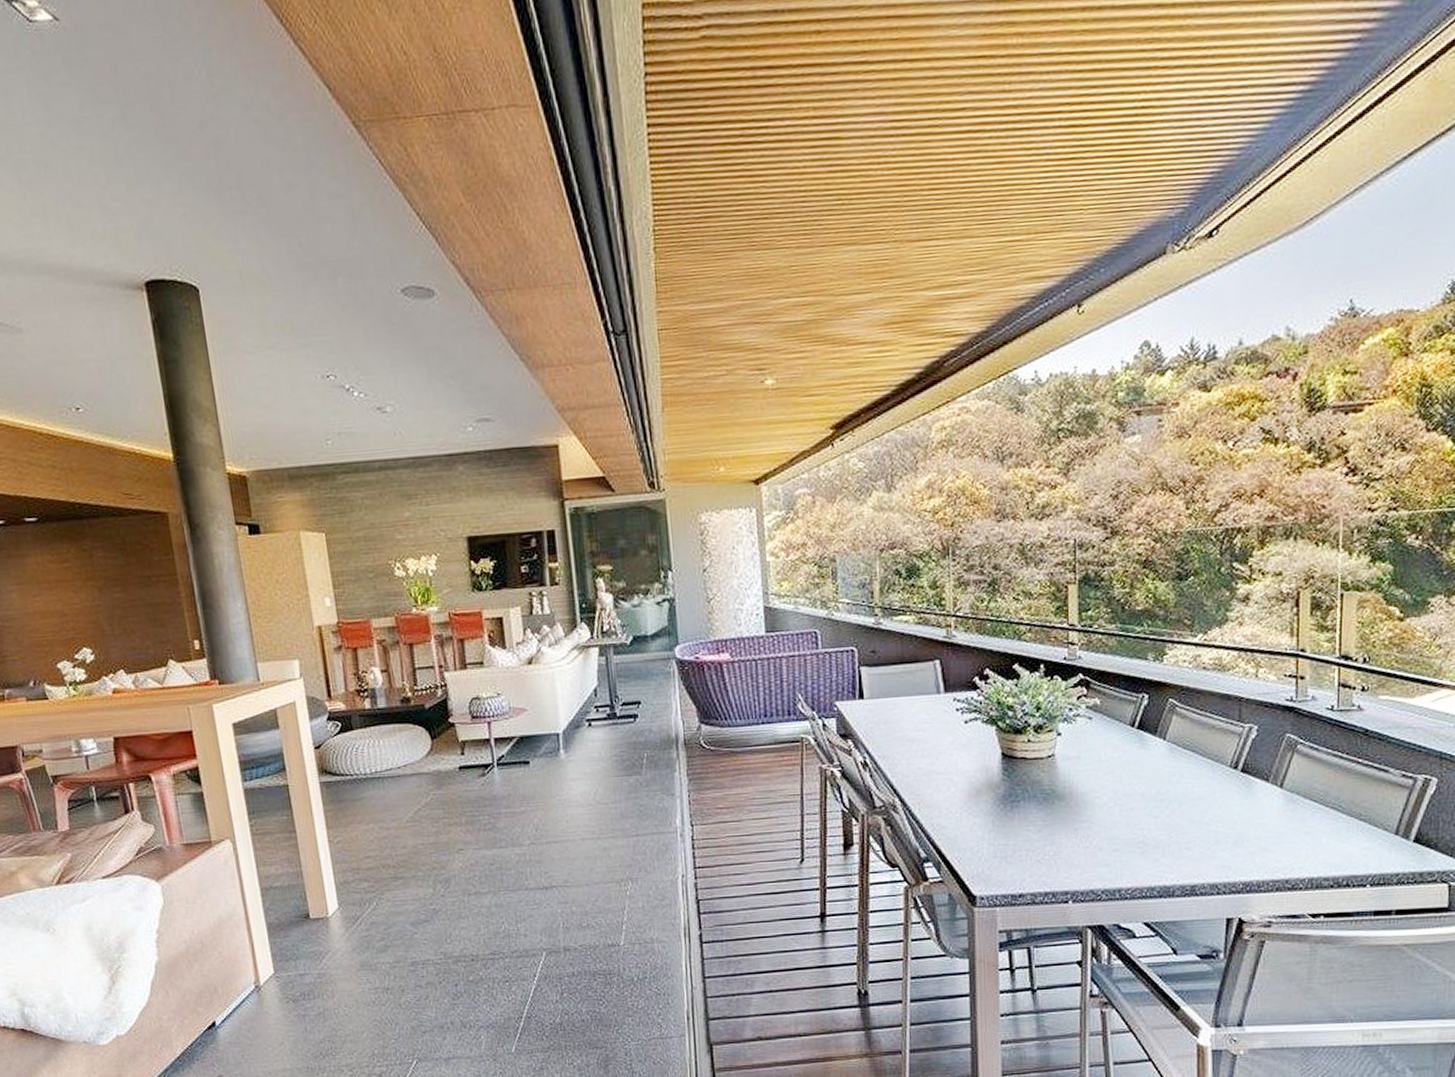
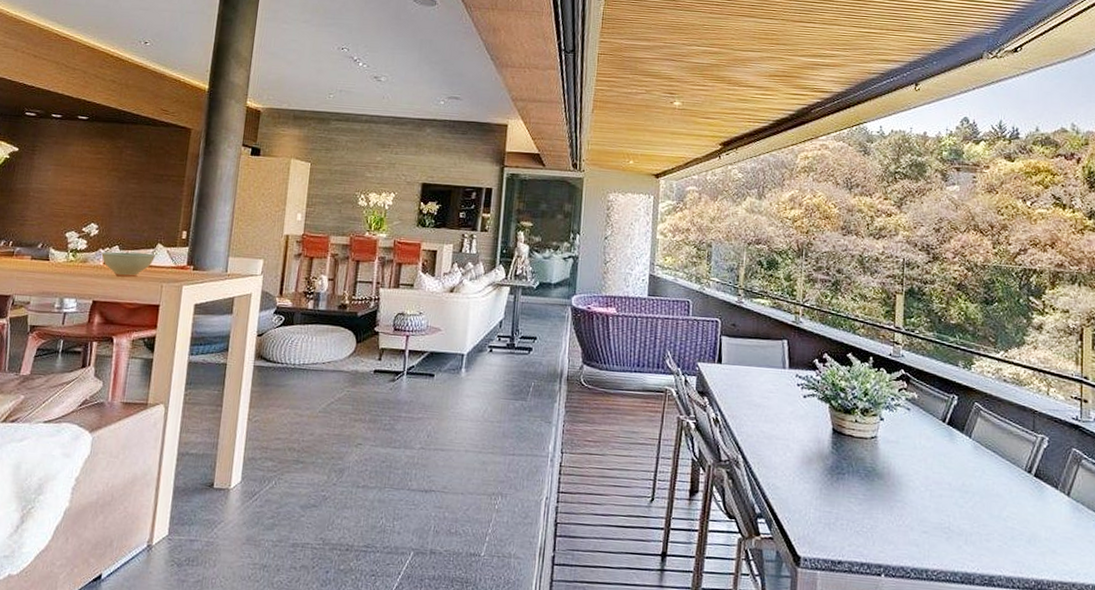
bowl: none [106,672,171,705] -> present [101,251,156,278]

